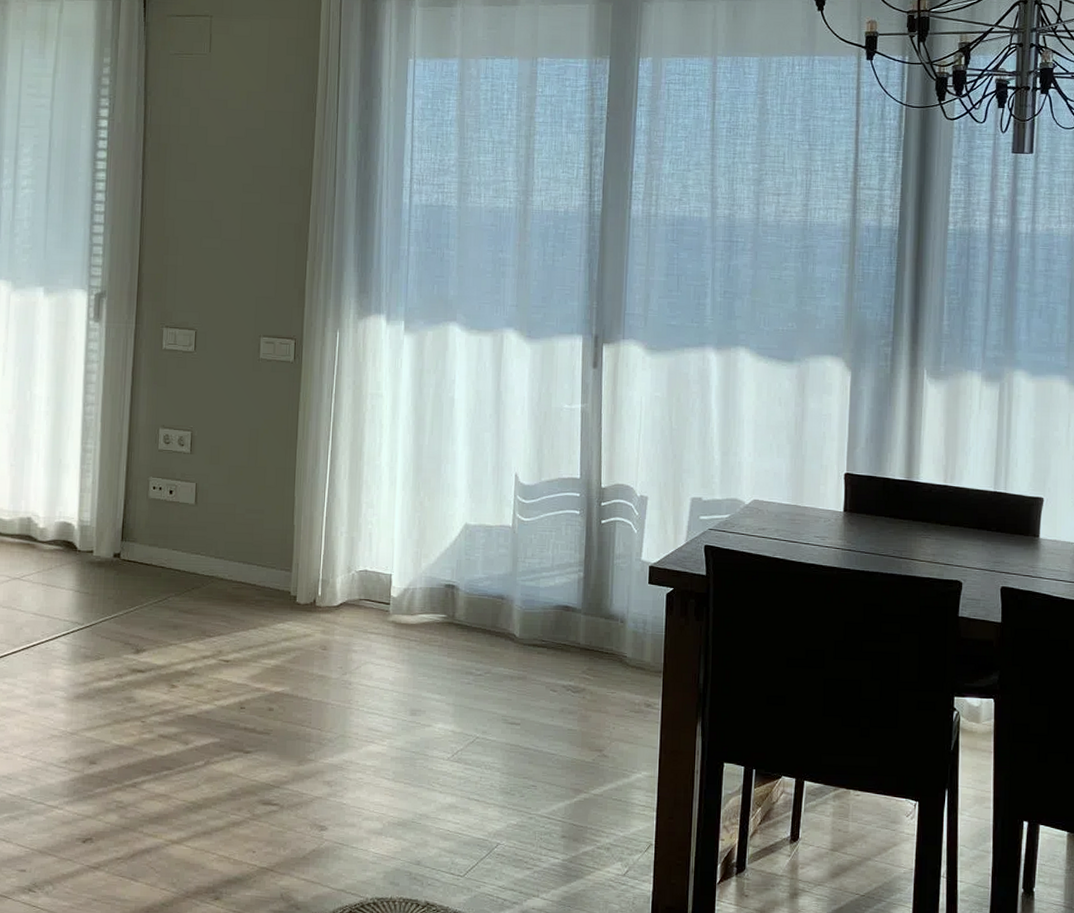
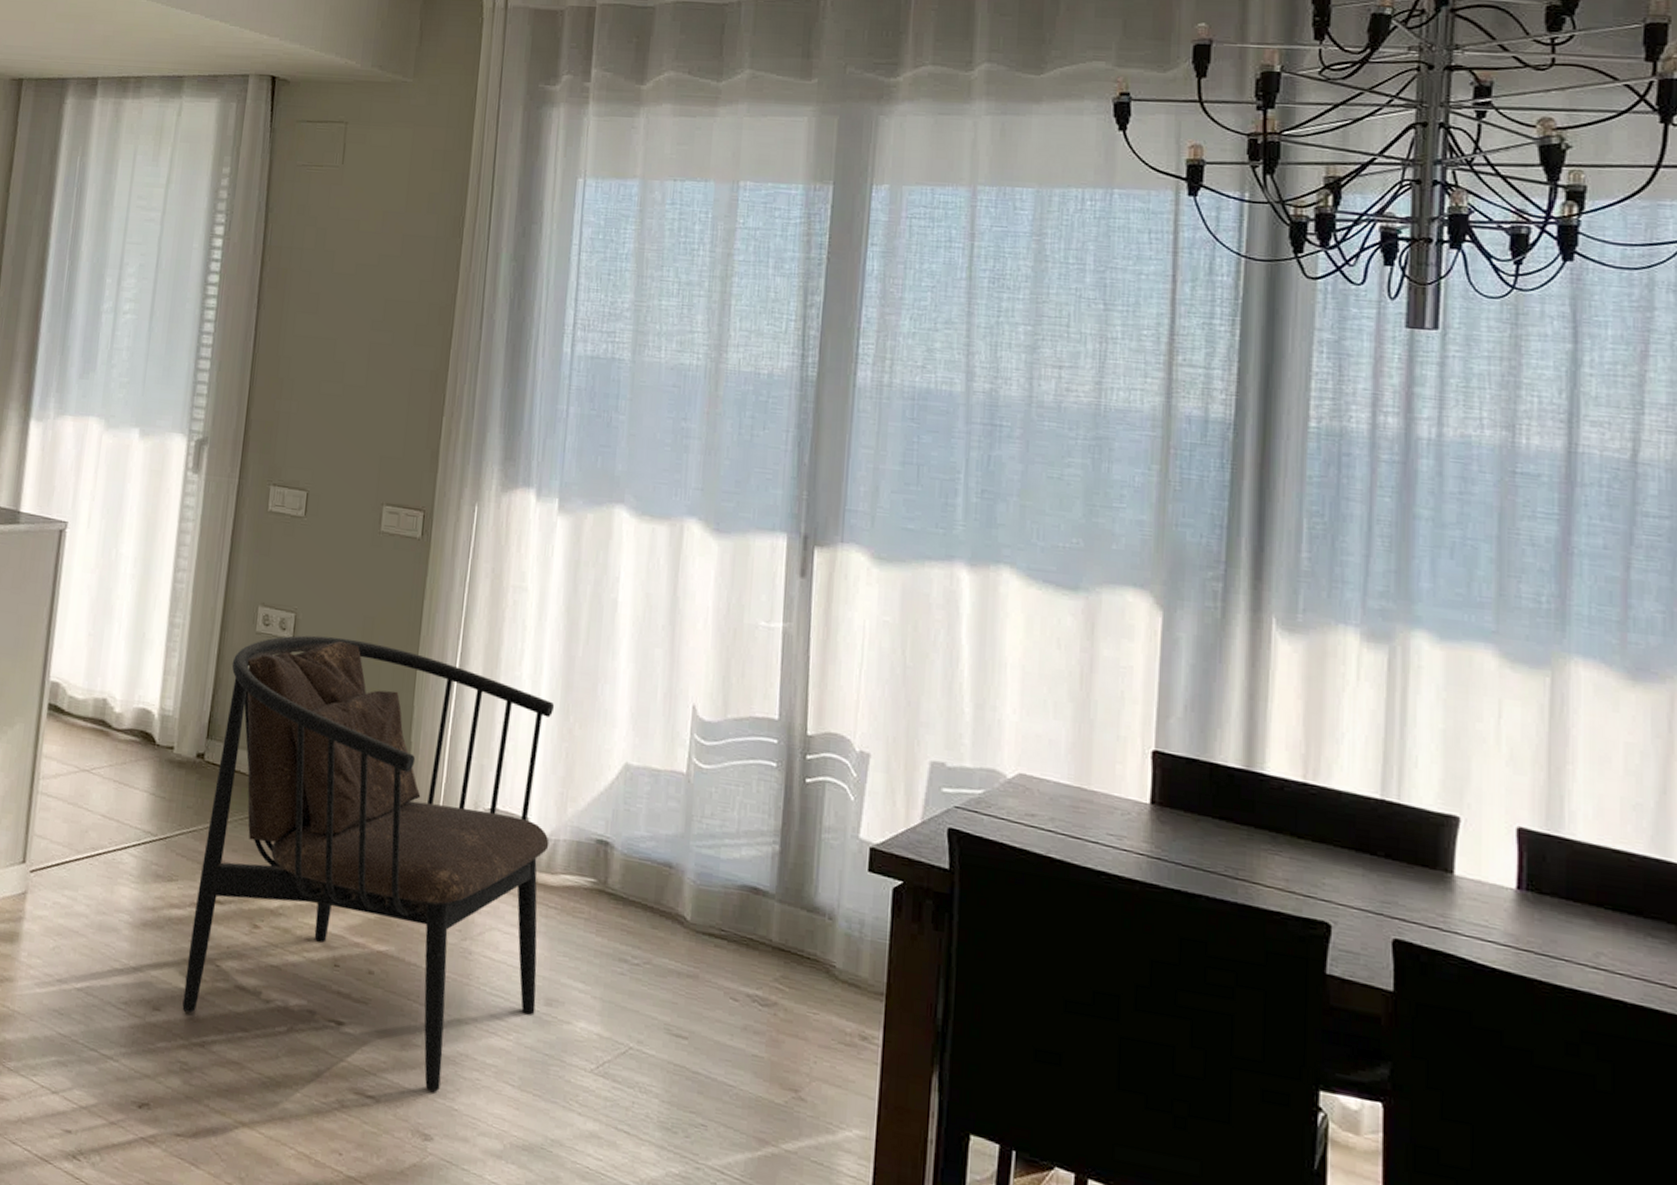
armchair: none [115,447,409,793] -> present [182,635,555,1092]

